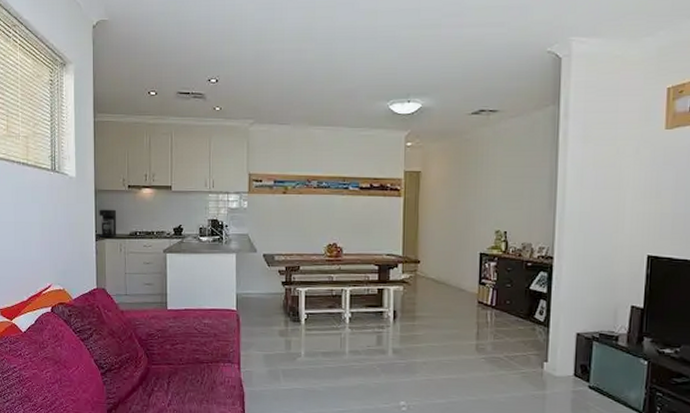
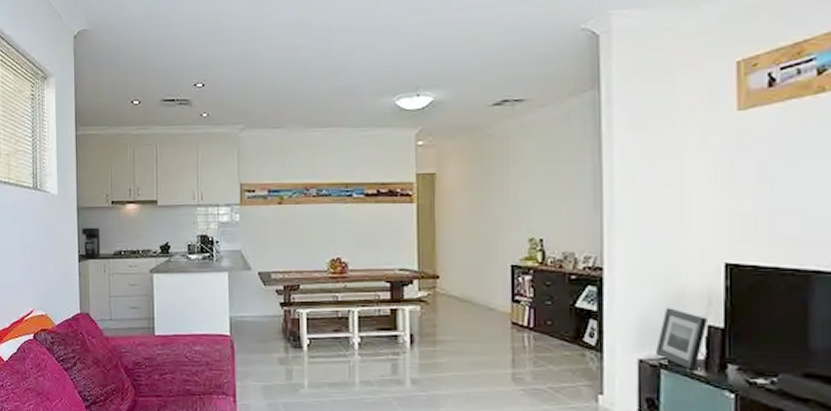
picture frame: none [589,291,631,342] -> present [655,308,707,370]

